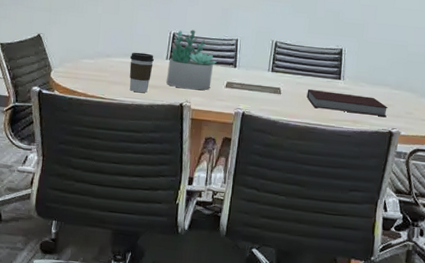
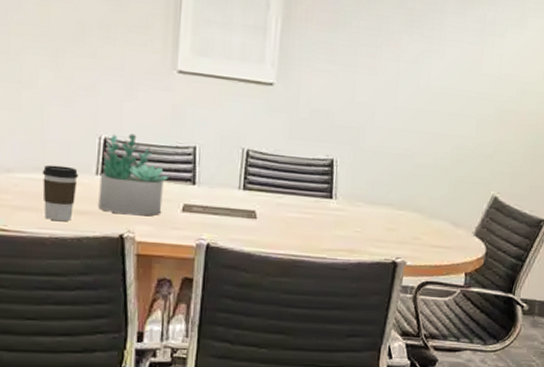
notebook: present [306,88,389,117] -> none [290,211,392,244]

